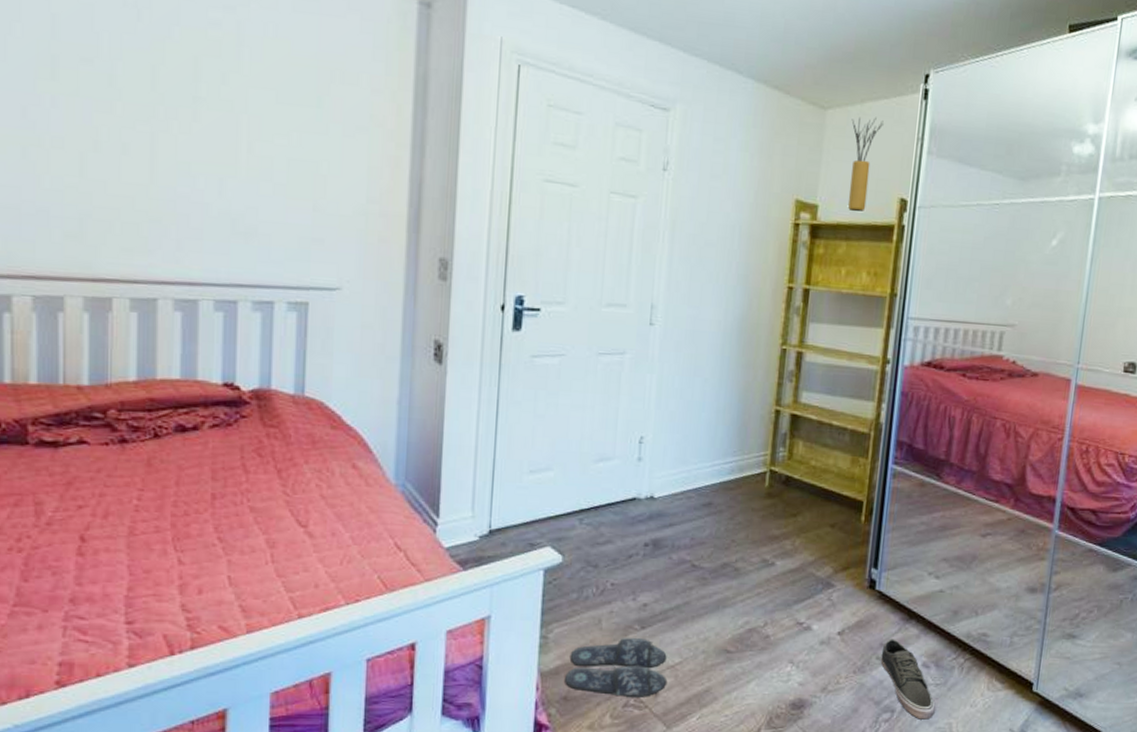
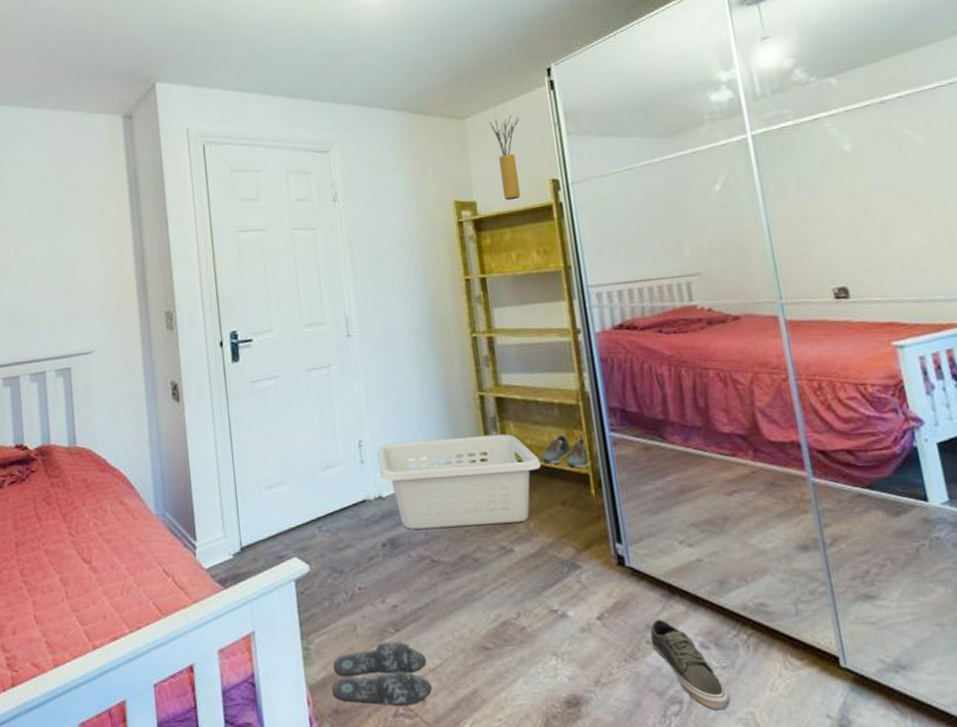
laundry basket: none [656,444,821,538] -> present [377,434,541,529]
shoe: none [822,460,869,496] -> present [541,434,592,469]

